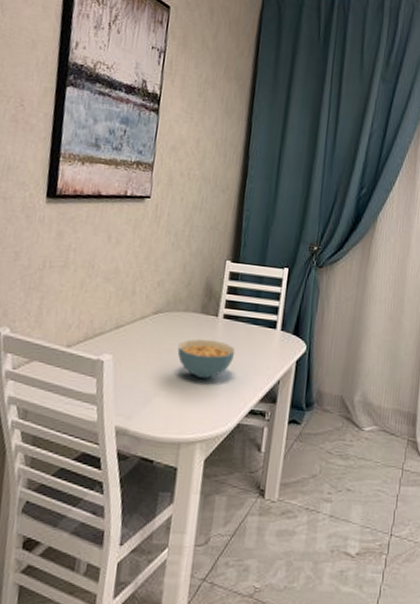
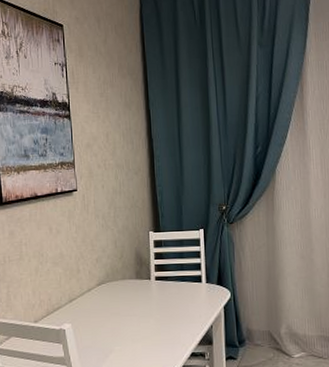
cereal bowl: present [177,338,235,379] -> none [122,299,171,332]

